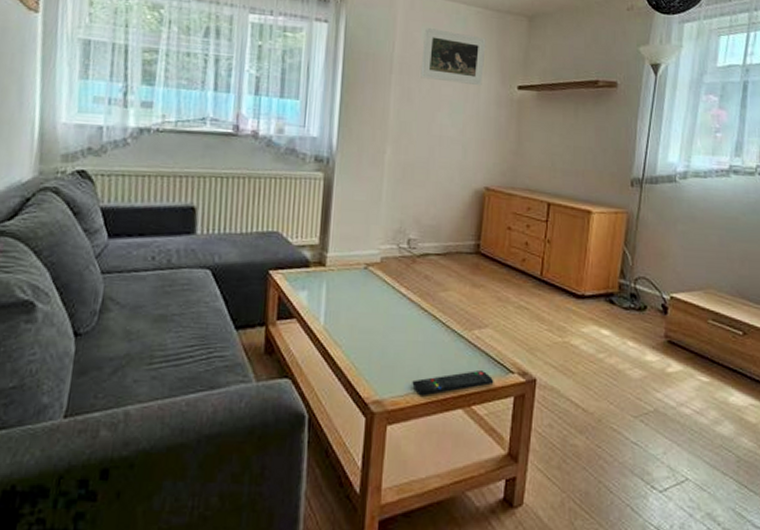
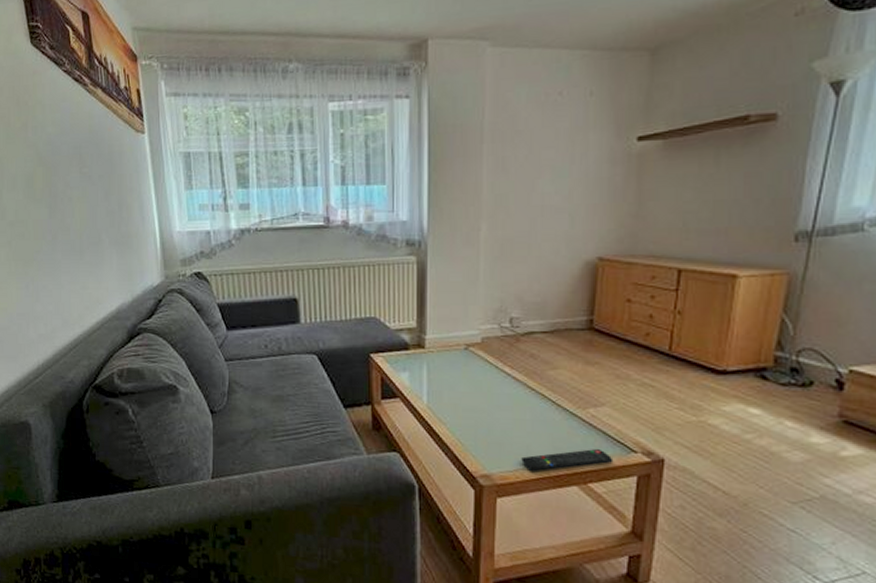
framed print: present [421,28,486,86] -> none [516,84,595,144]

